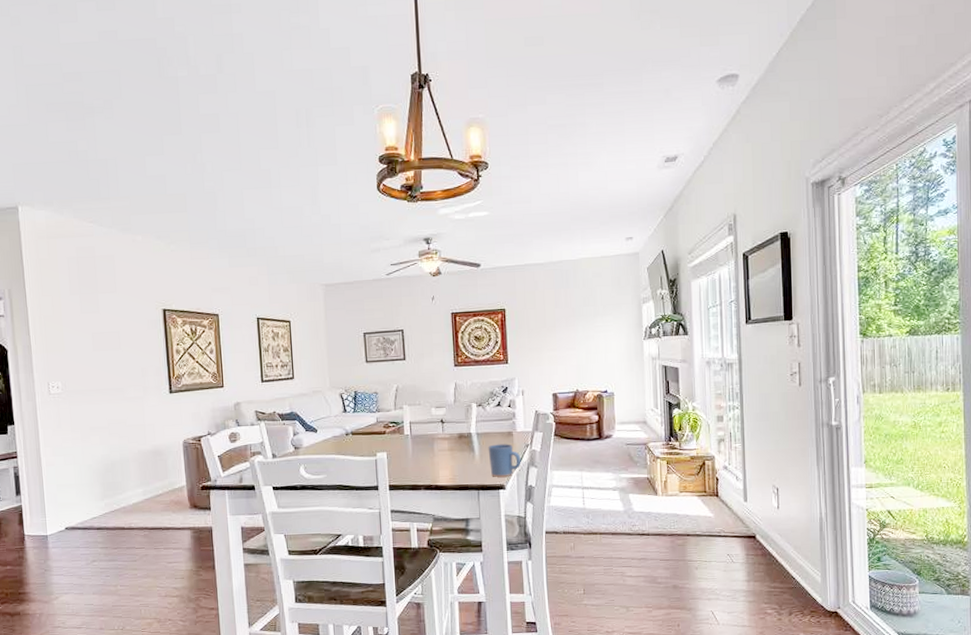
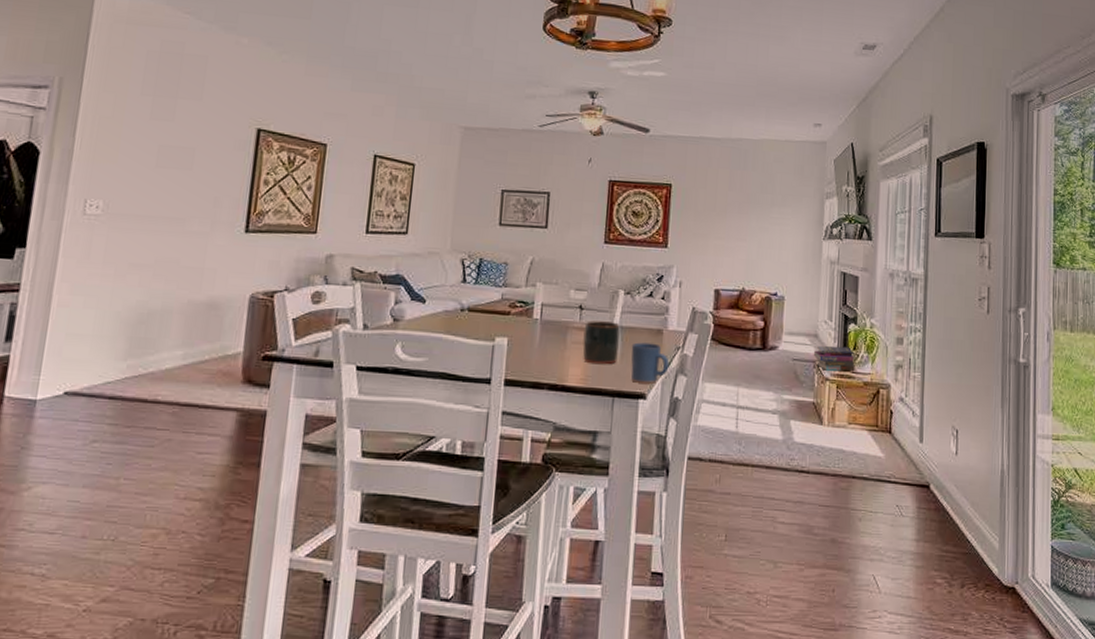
mug: none [447,430,478,466] -> present [582,320,621,365]
books: none [643,428,682,450] -> present [813,346,855,372]

